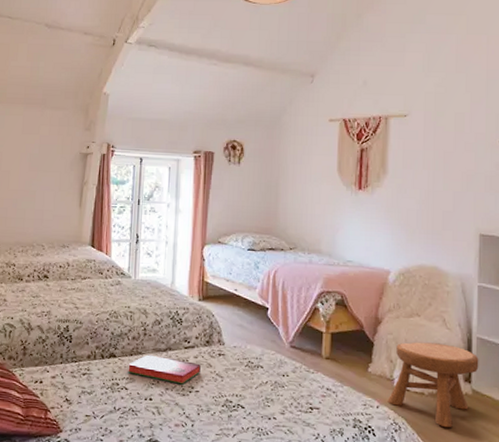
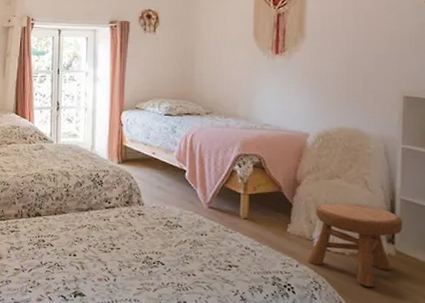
hardback book: present [128,354,201,385] -> none [53,214,121,242]

